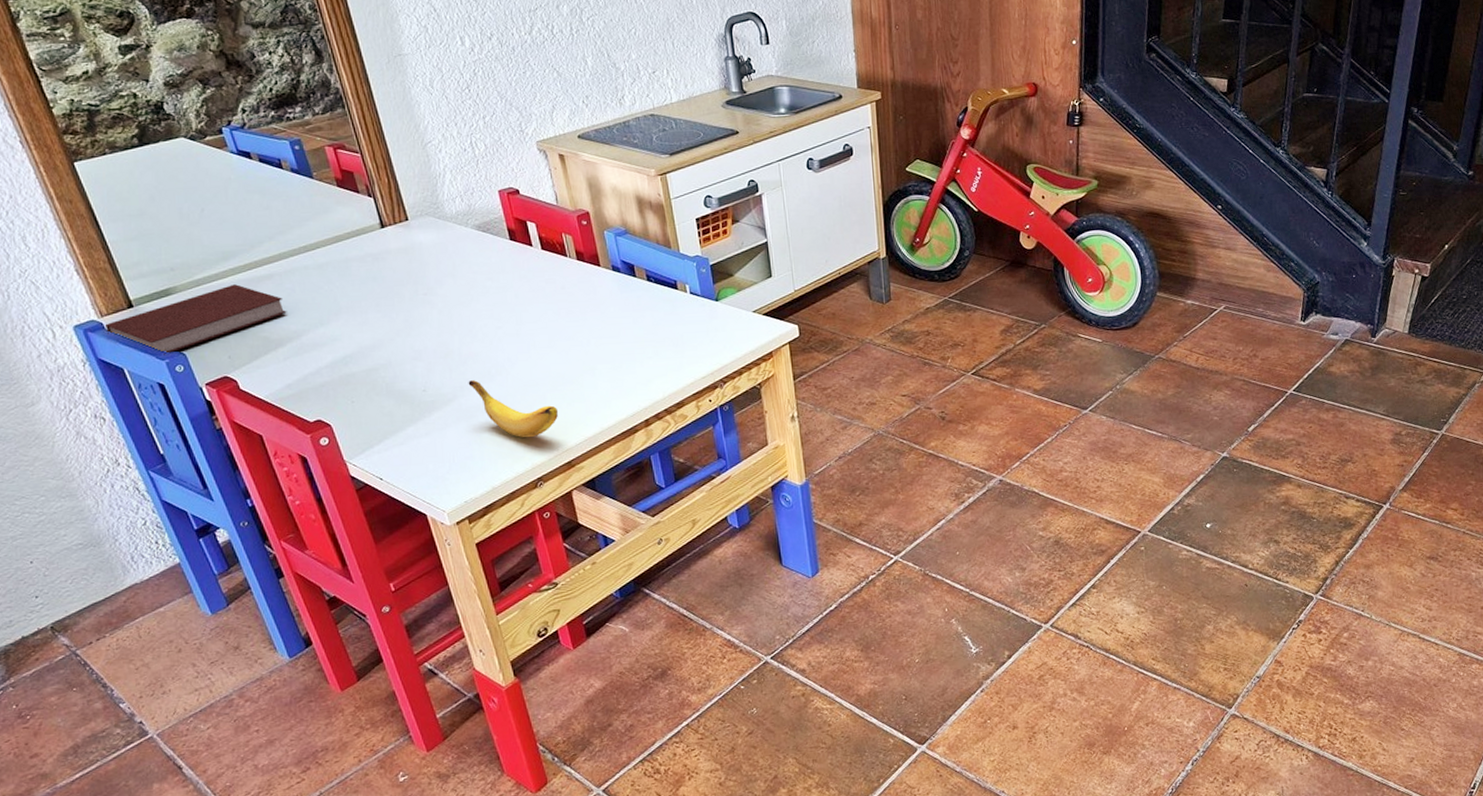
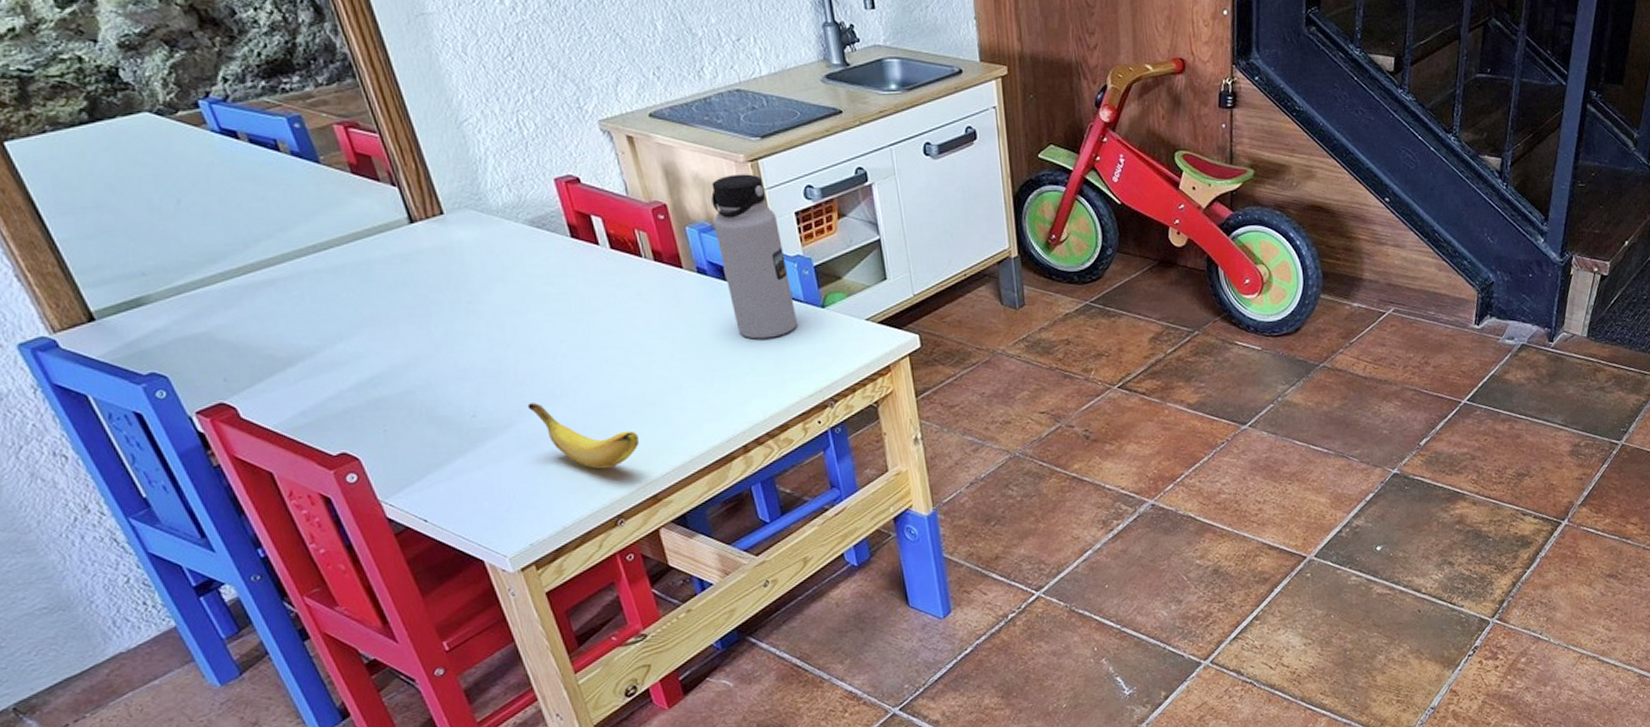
notebook: present [104,284,287,355] -> none [58,292,296,378]
water bottle: none [626,186,695,328] -> present [711,174,798,339]

